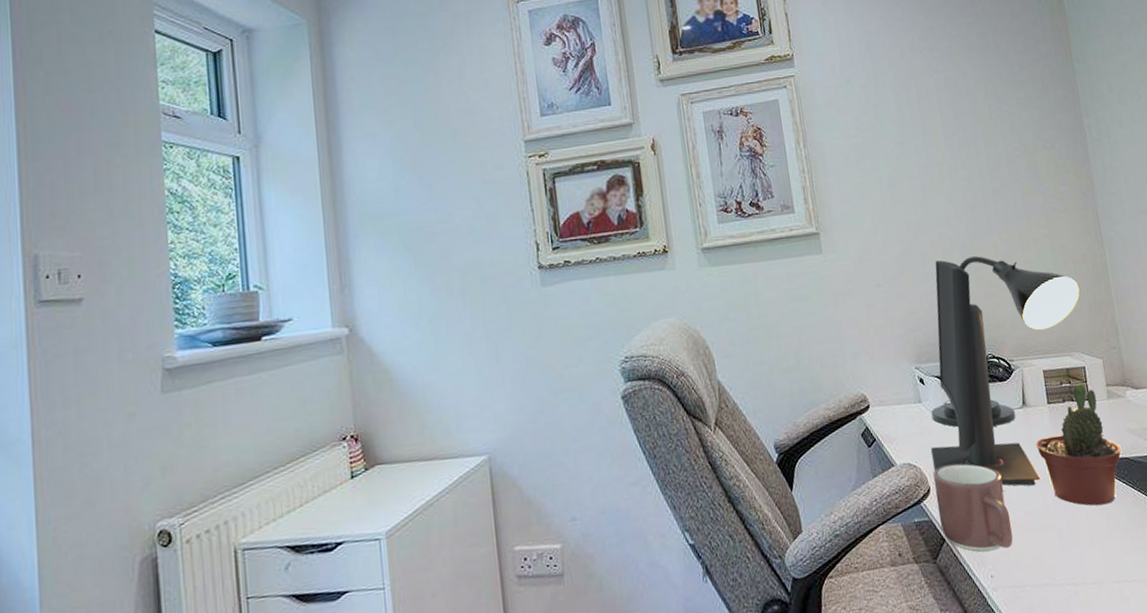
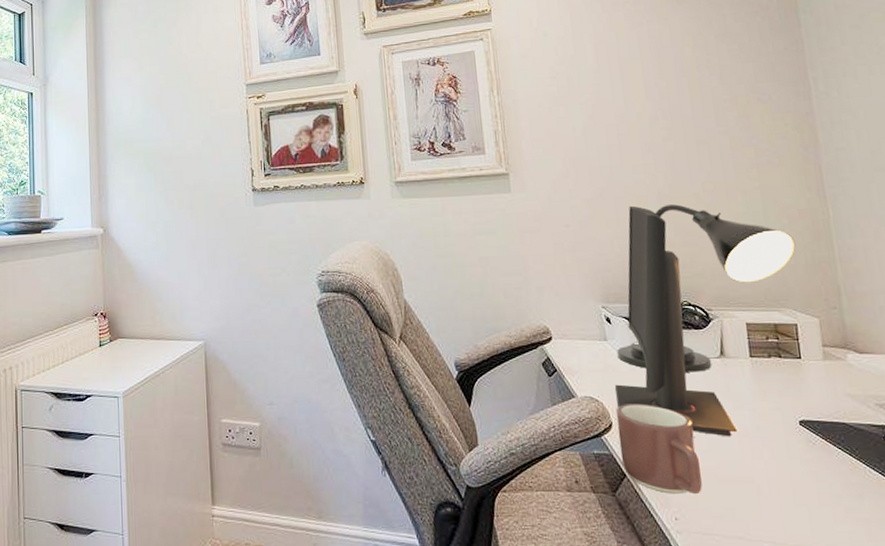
potted cactus: present [1036,383,1122,506] -> none [734,340,839,468]

